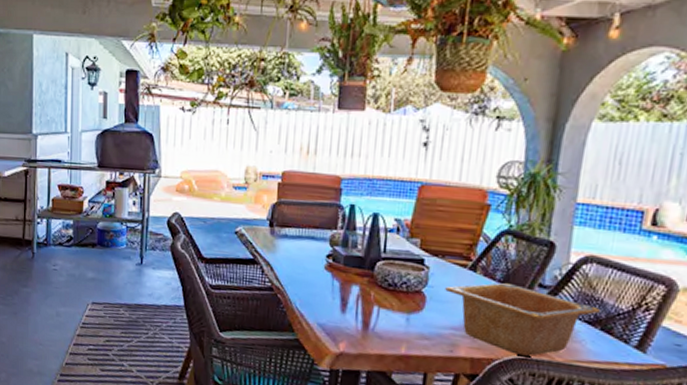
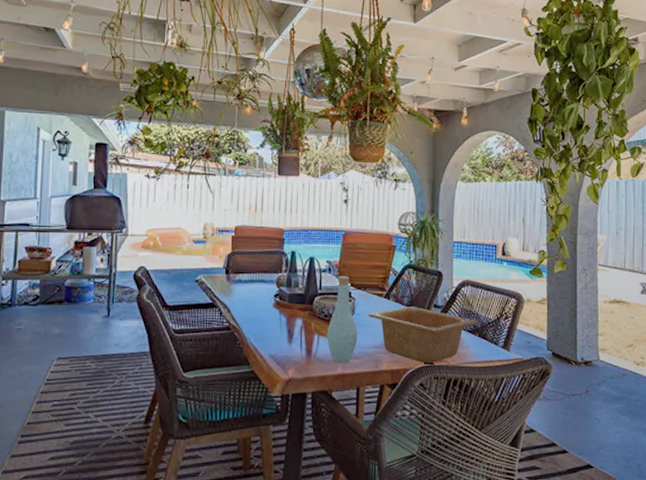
bottle: none [389,238,430,344] -> present [327,276,358,364]

